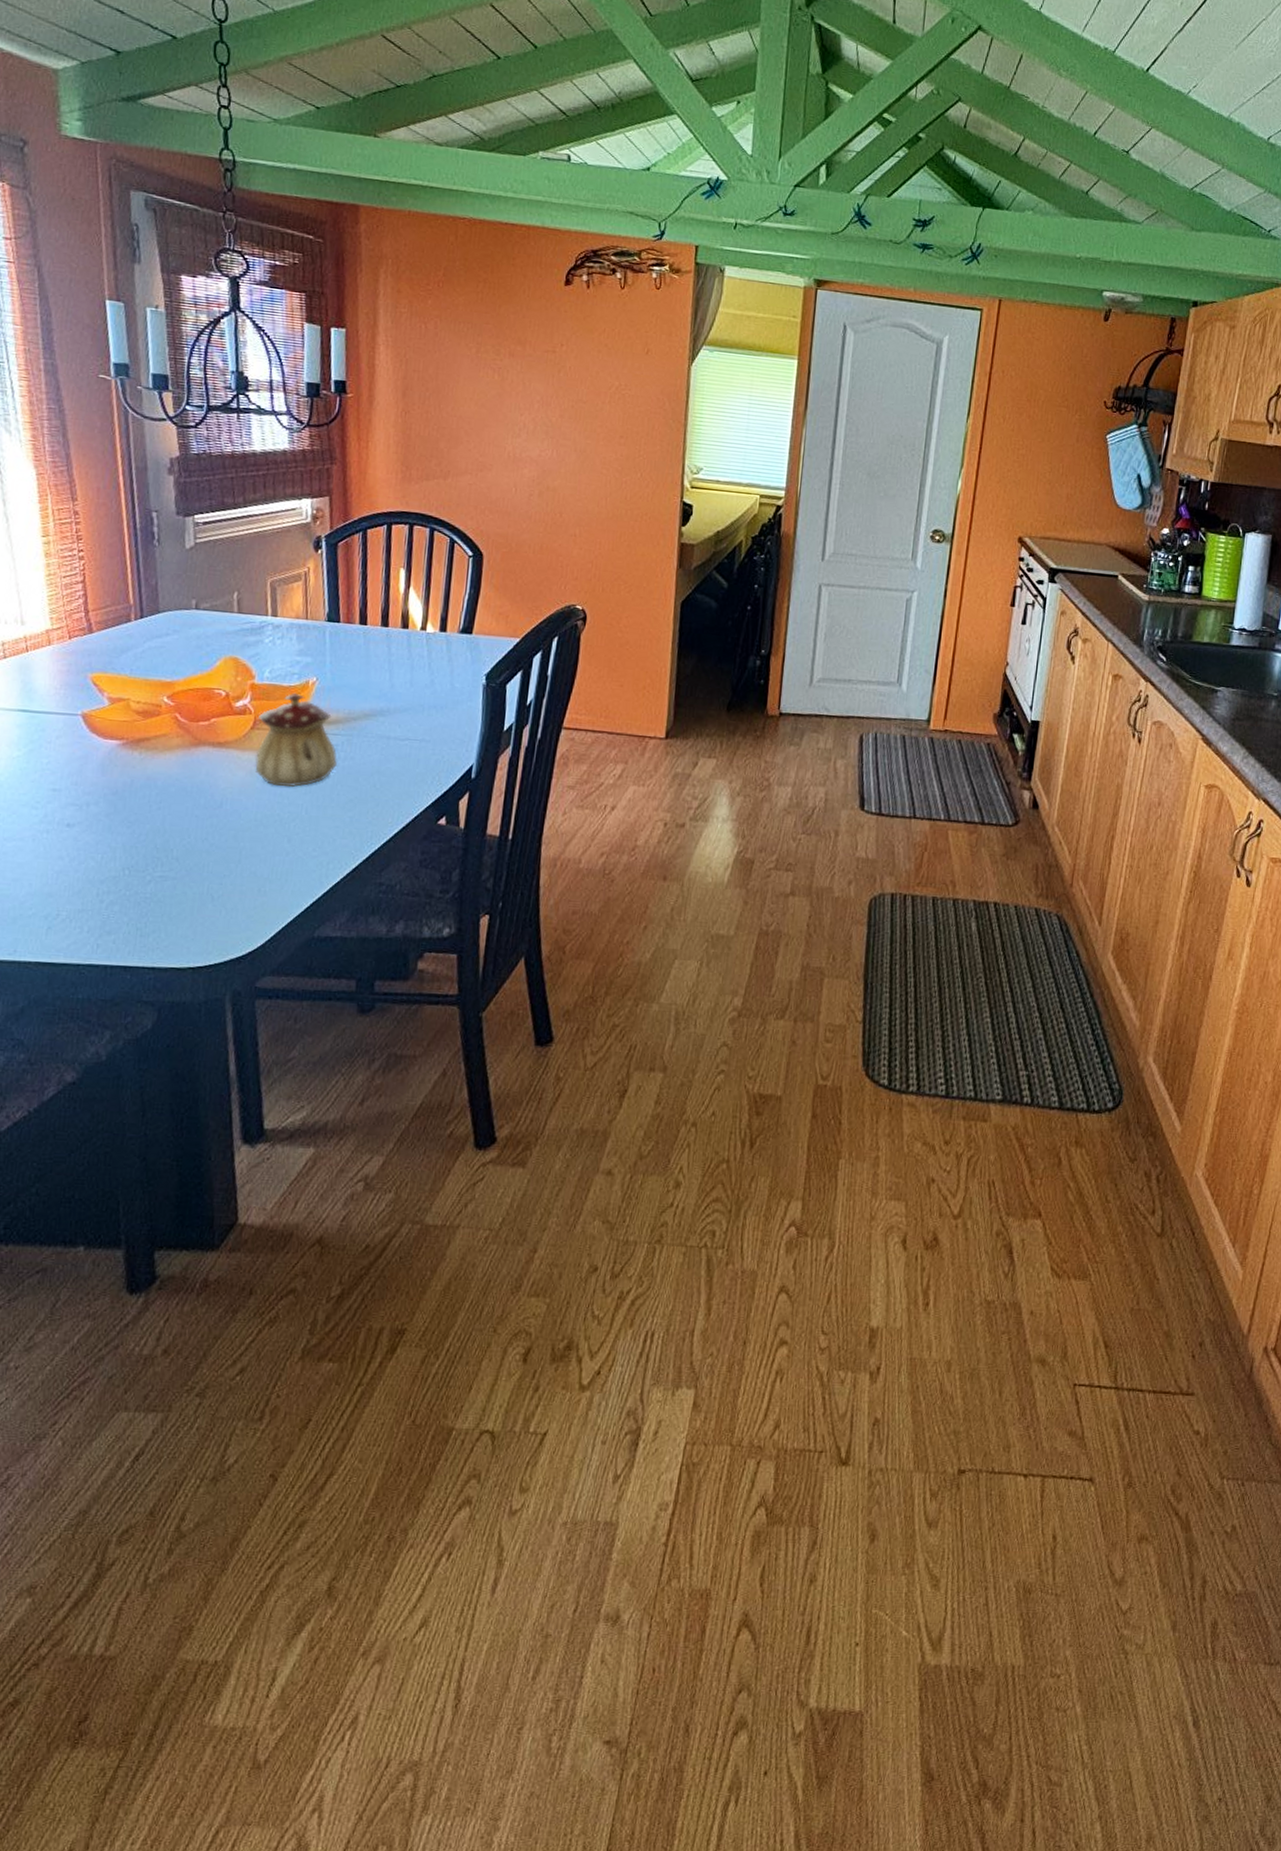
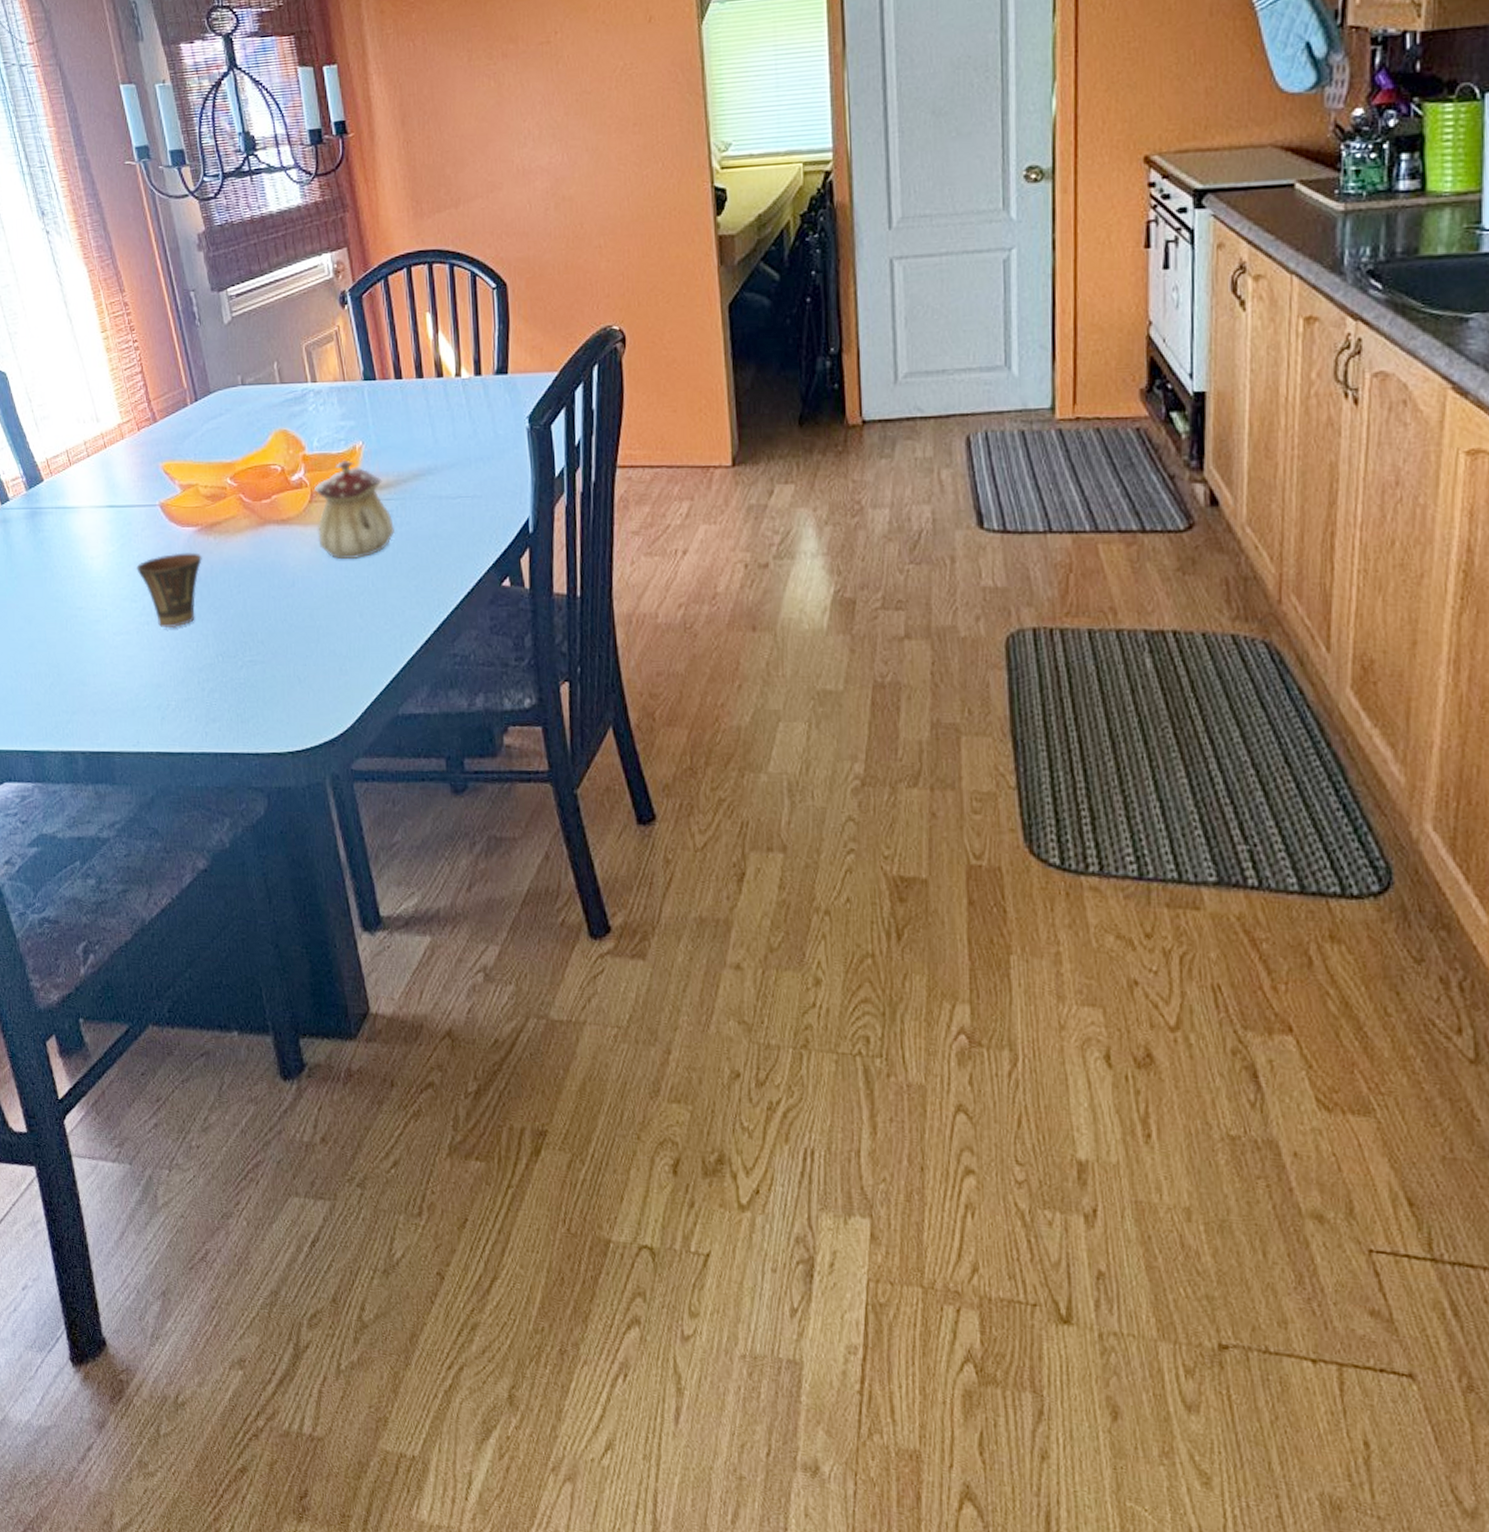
cup: none [42,764,123,839] -> present [135,552,202,629]

